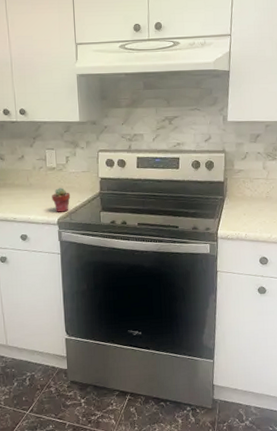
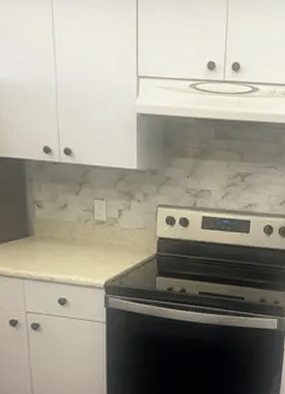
potted succulent: present [52,188,71,212] -> none [99,246,122,274]

